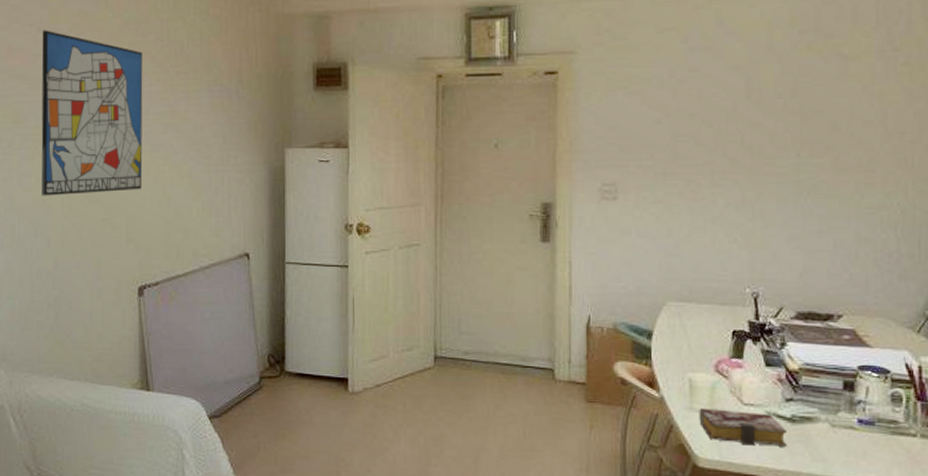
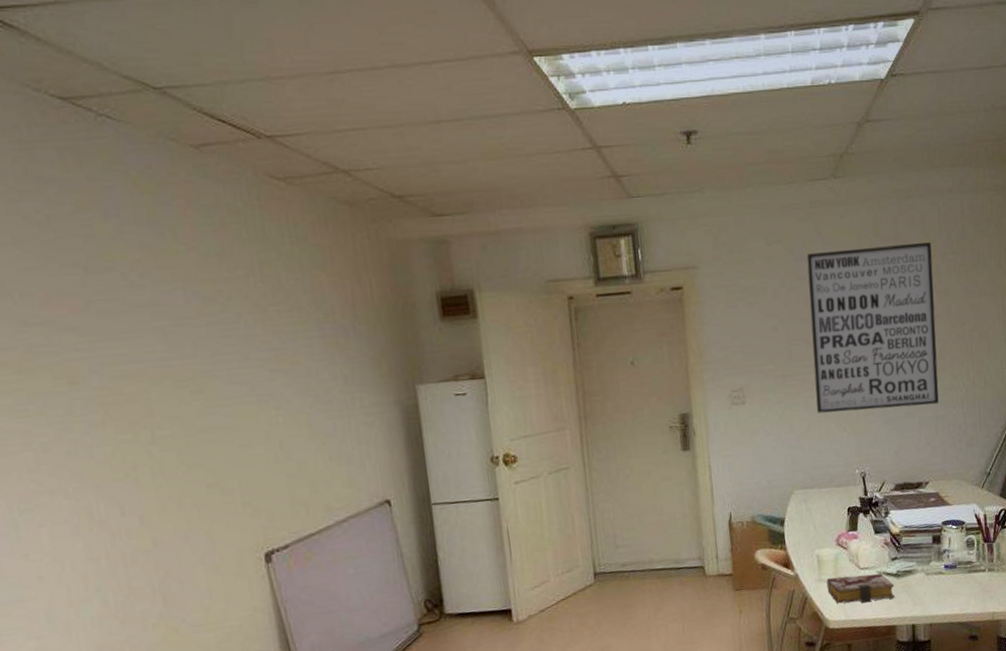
wall art: present [41,30,143,196] -> none [91,269,253,468]
wall art: none [701,37,865,225] -> present [806,242,939,414]

